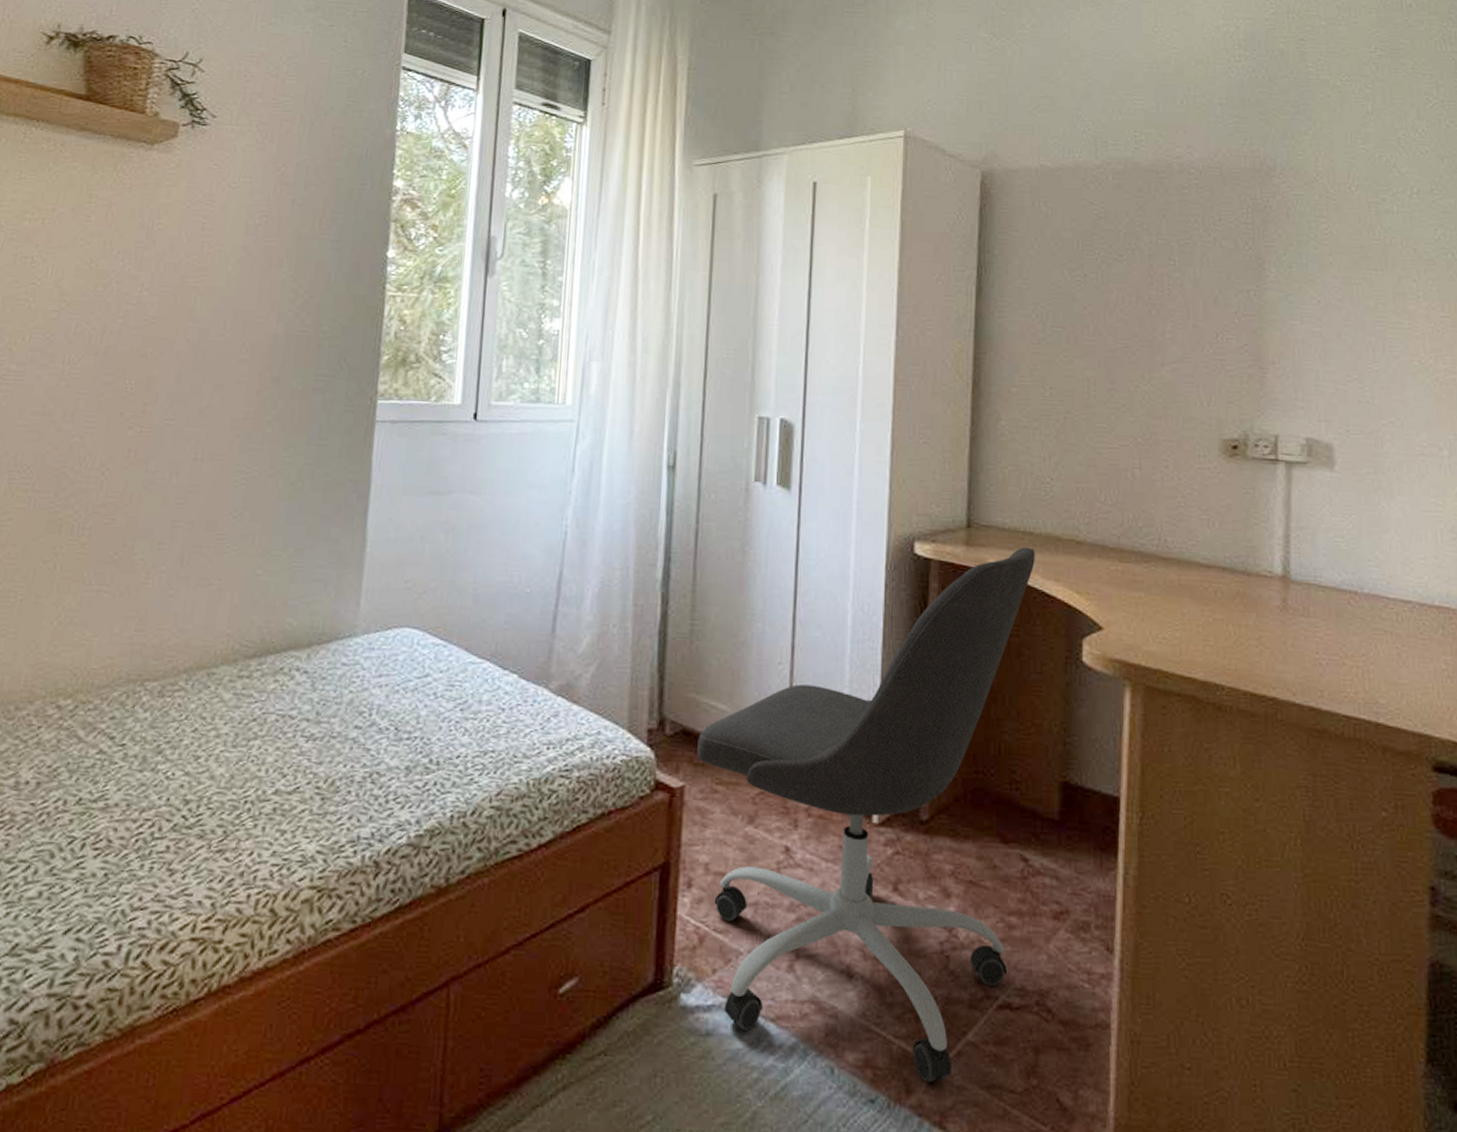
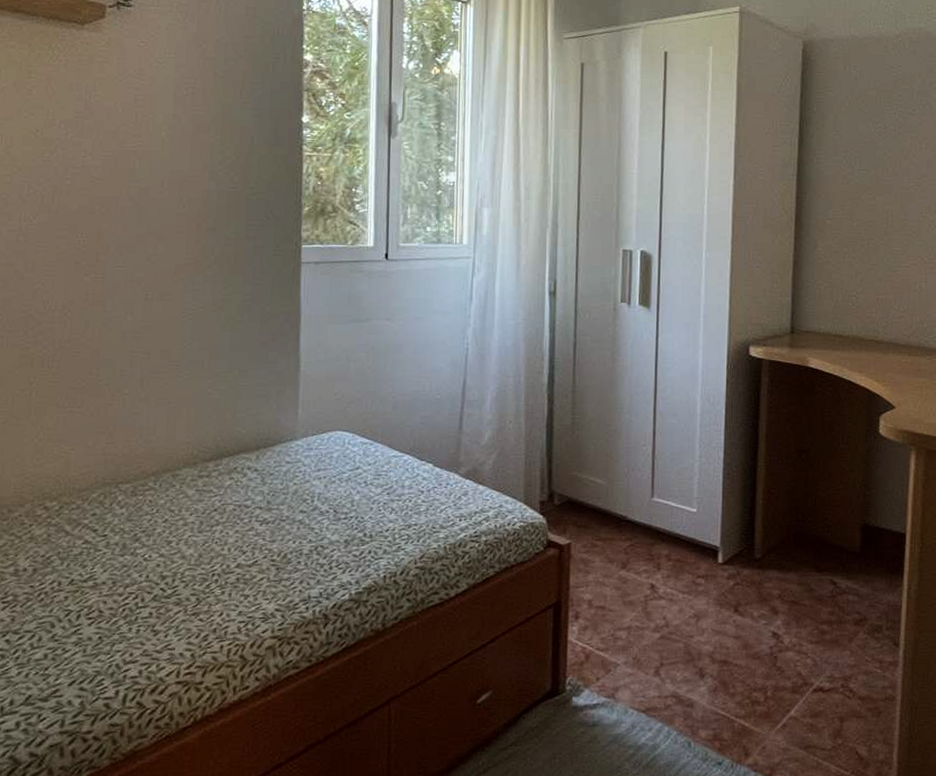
office chair: present [697,547,1035,1083] -> none [580,347,844,748]

